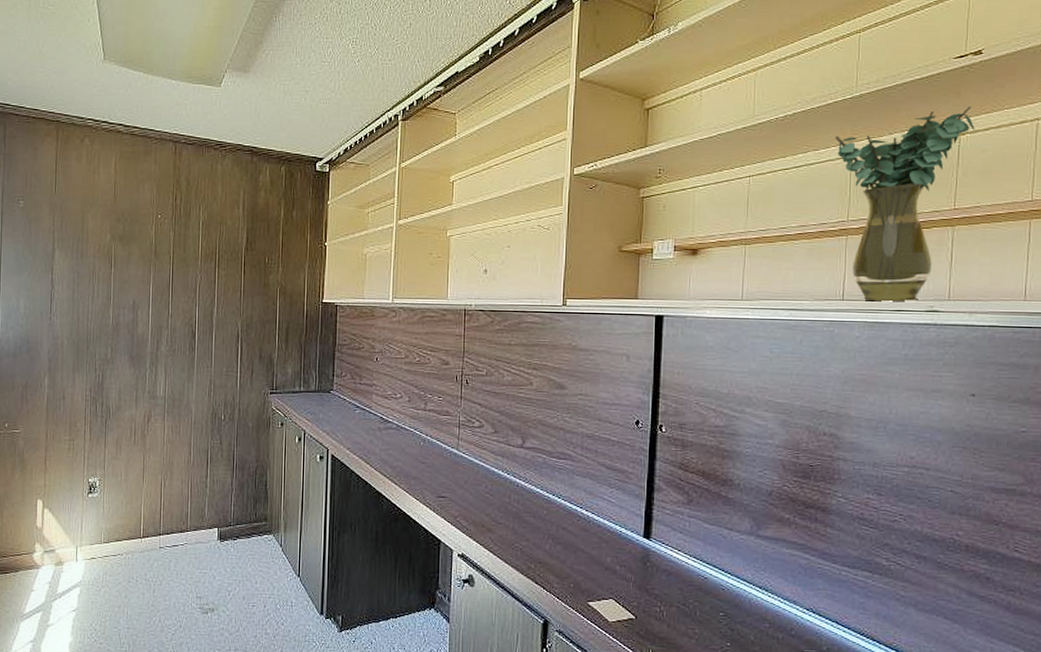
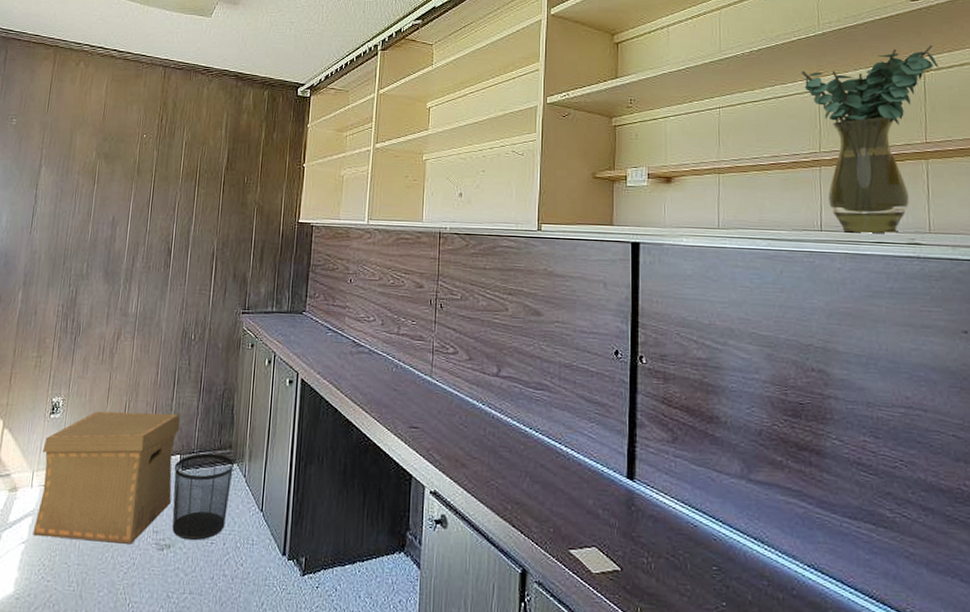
cardboard box: none [82,489,216,609] -> present [33,411,180,544]
waste bin: none [212,525,271,604] -> present [172,453,235,540]

